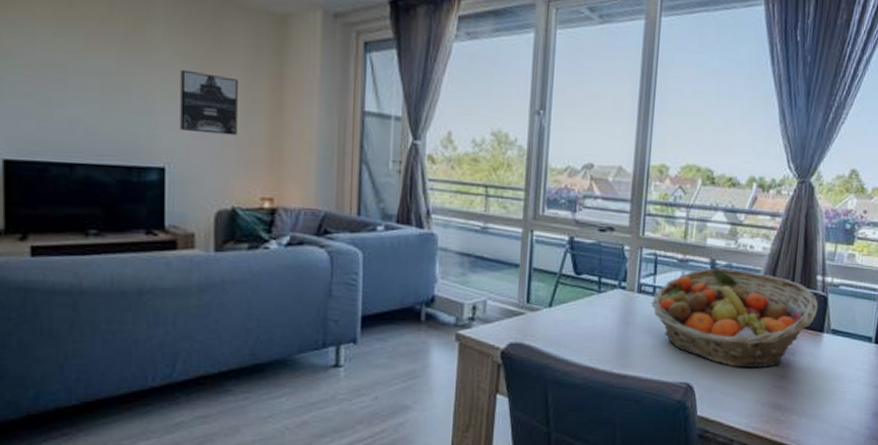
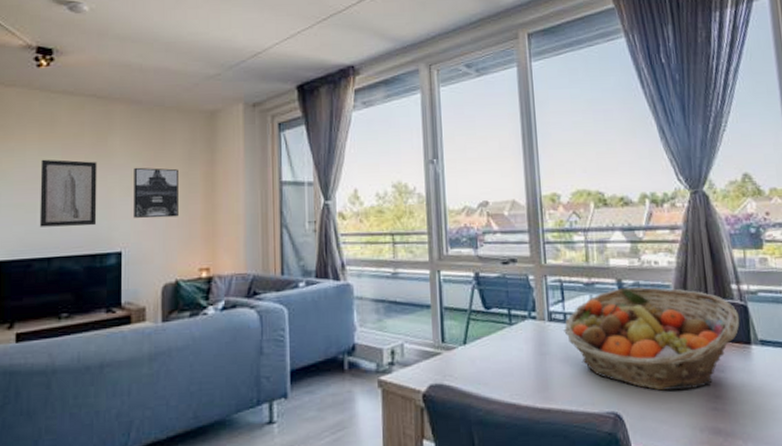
wall art: none [56,41,133,133] -> present [39,159,97,227]

